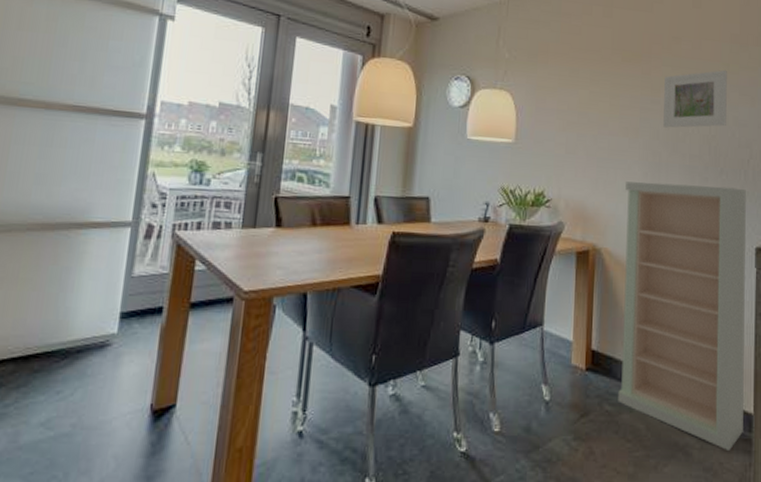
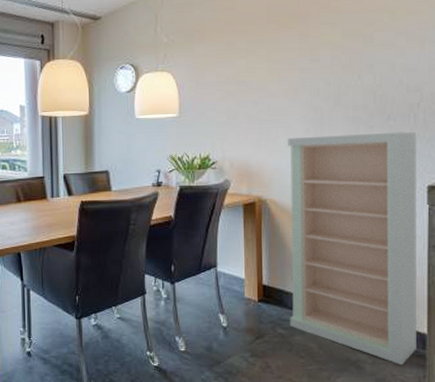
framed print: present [663,69,727,128] -> none [324,18,393,84]

